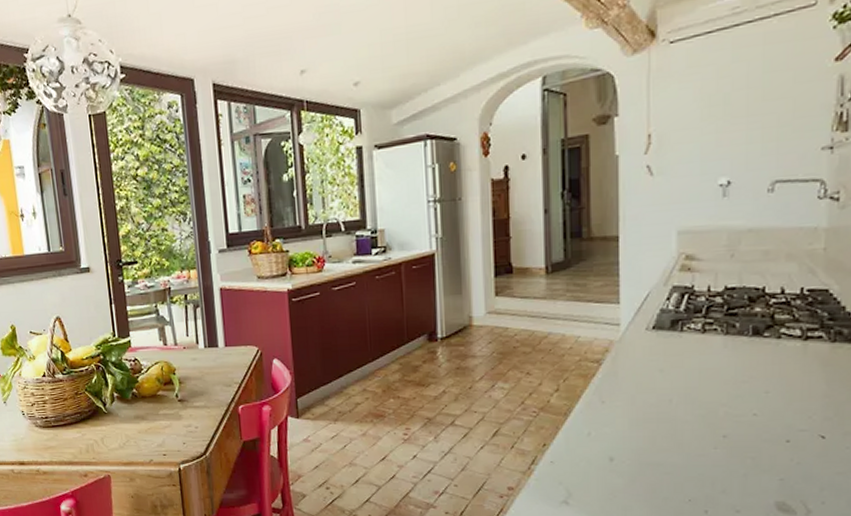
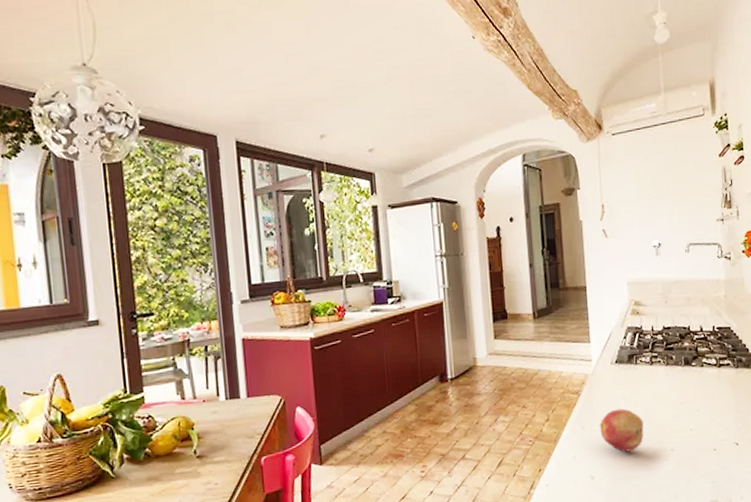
fruit: none [625,383,686,434] -> present [600,408,644,452]

